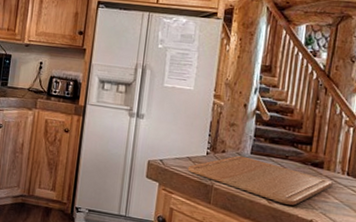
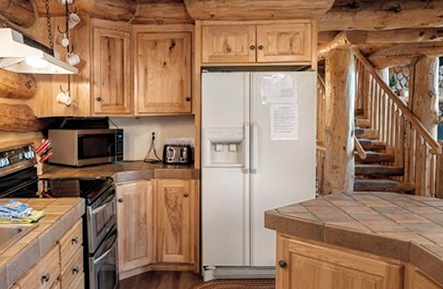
chopping board: present [187,155,333,206] -> none [300,194,424,231]

